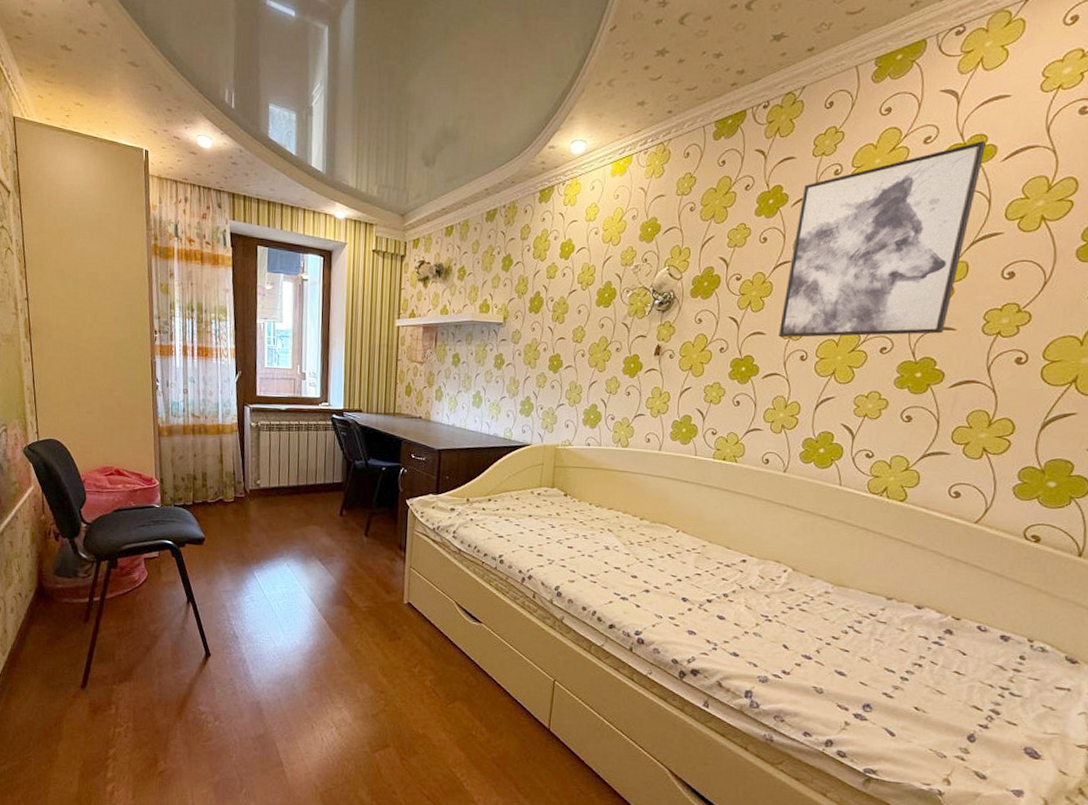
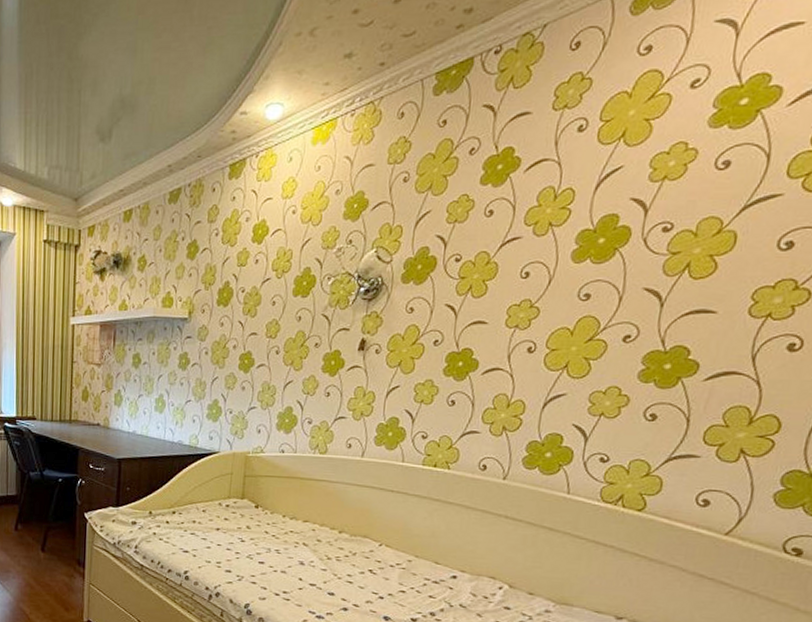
wall art: present [779,141,986,338] -> none [503,82,769,327]

